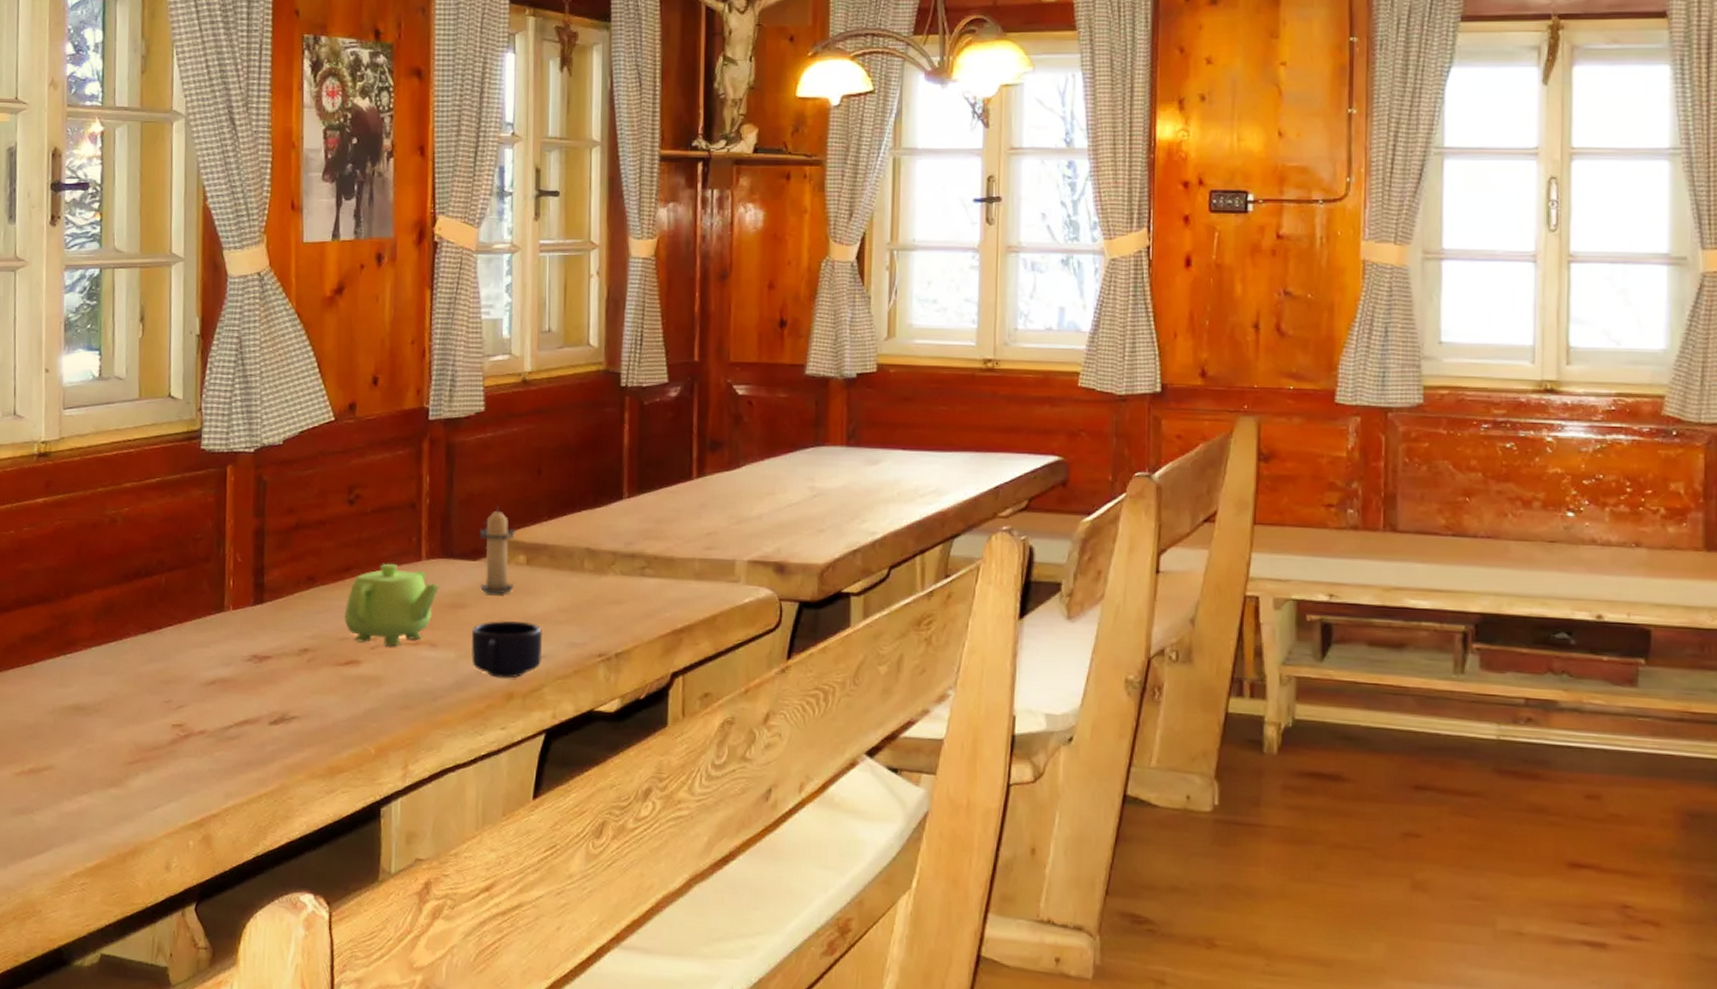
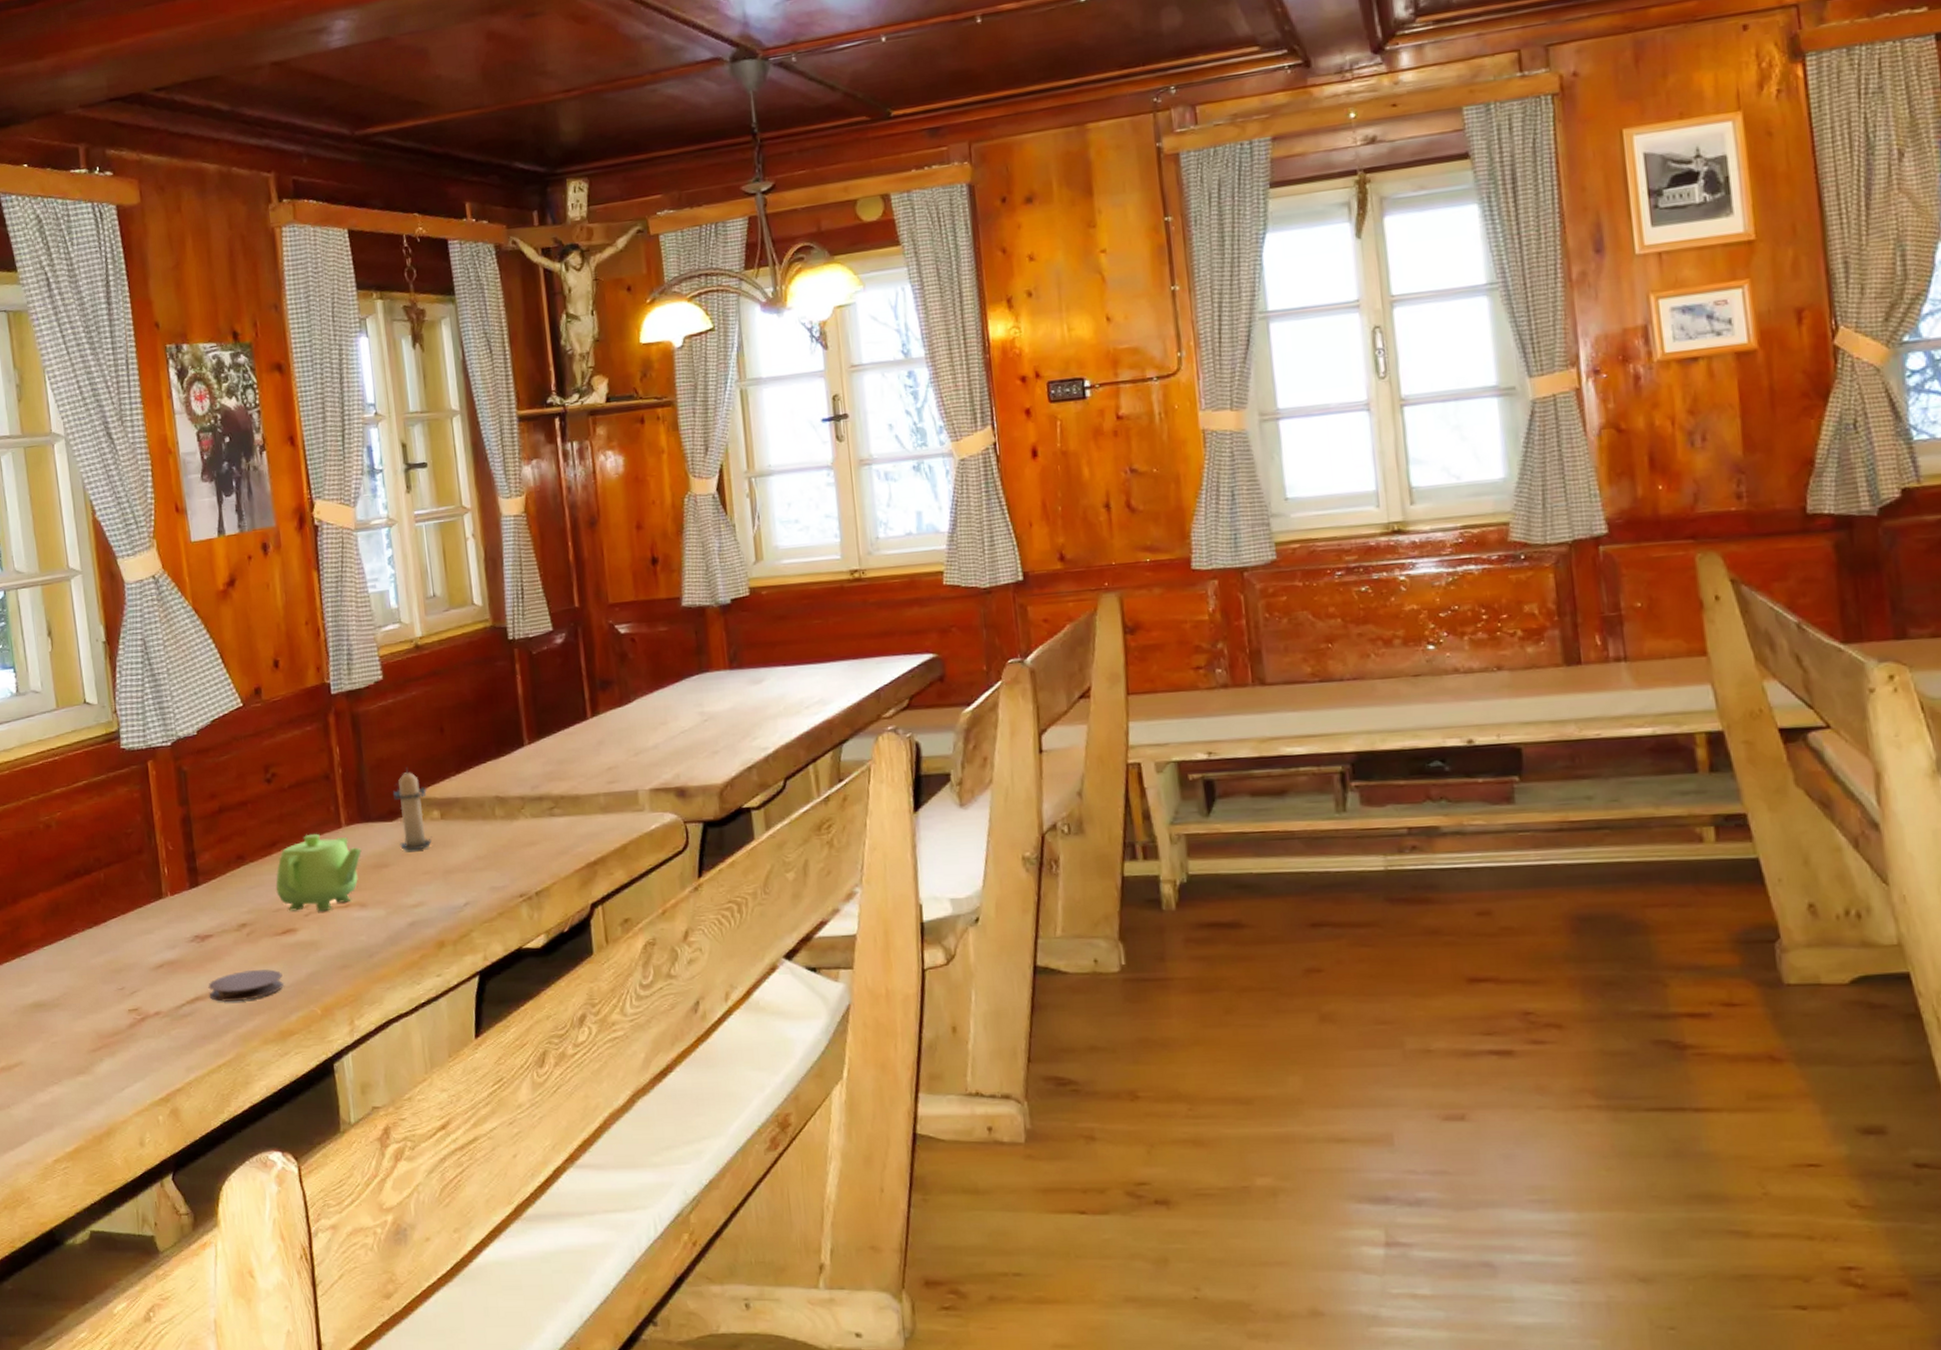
coaster: none [259,698,339,731] -> present [208,969,284,1002]
mug: present [472,620,543,679] -> none [398,872,467,929]

